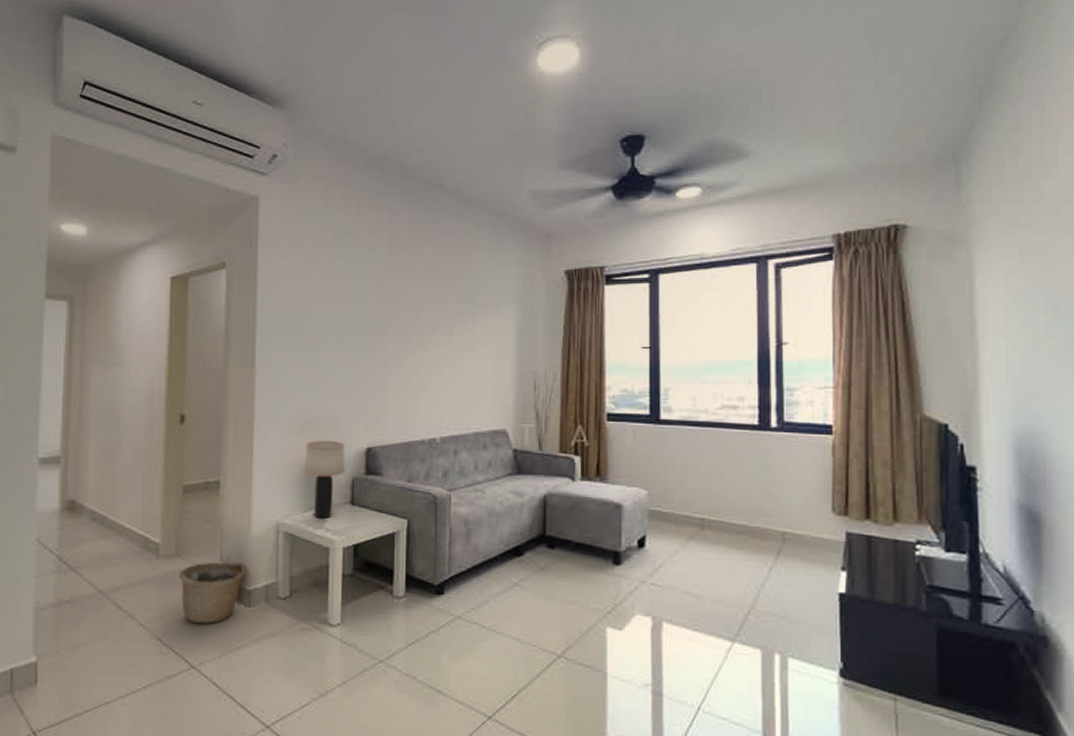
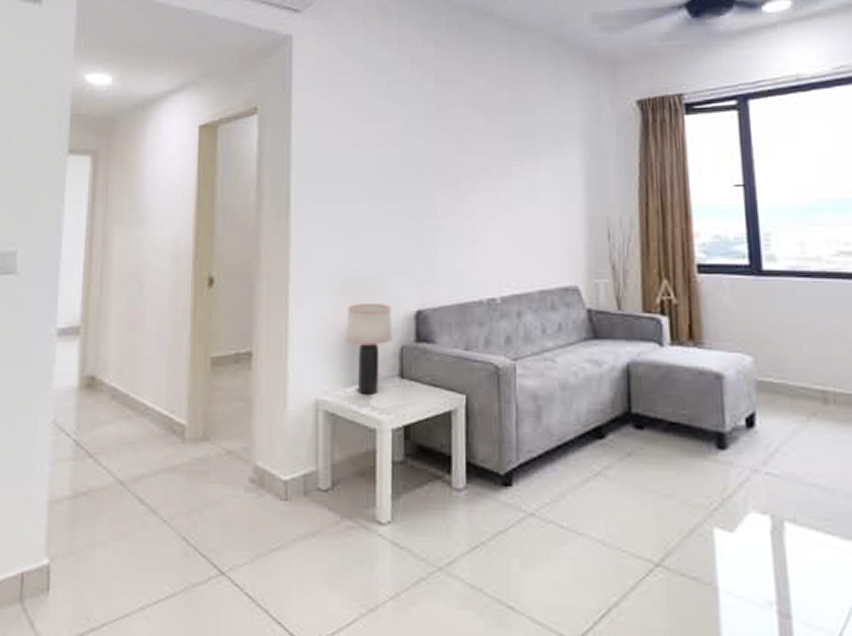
basket: present [179,562,246,624] -> none [207,446,281,521]

